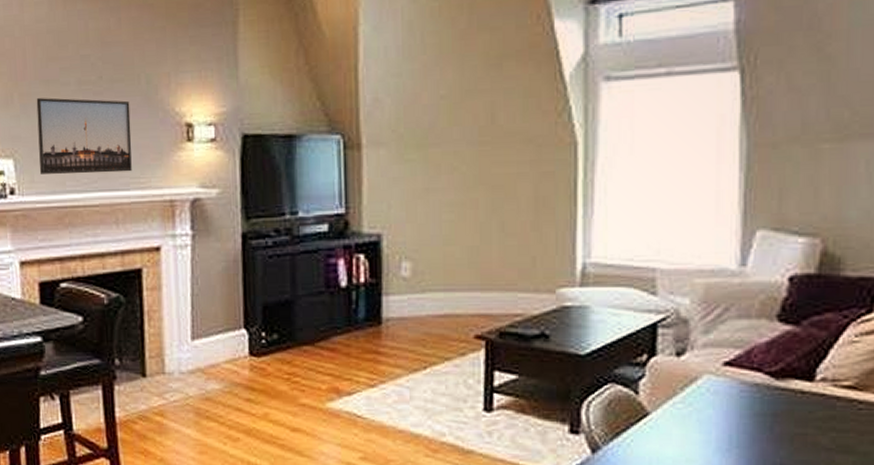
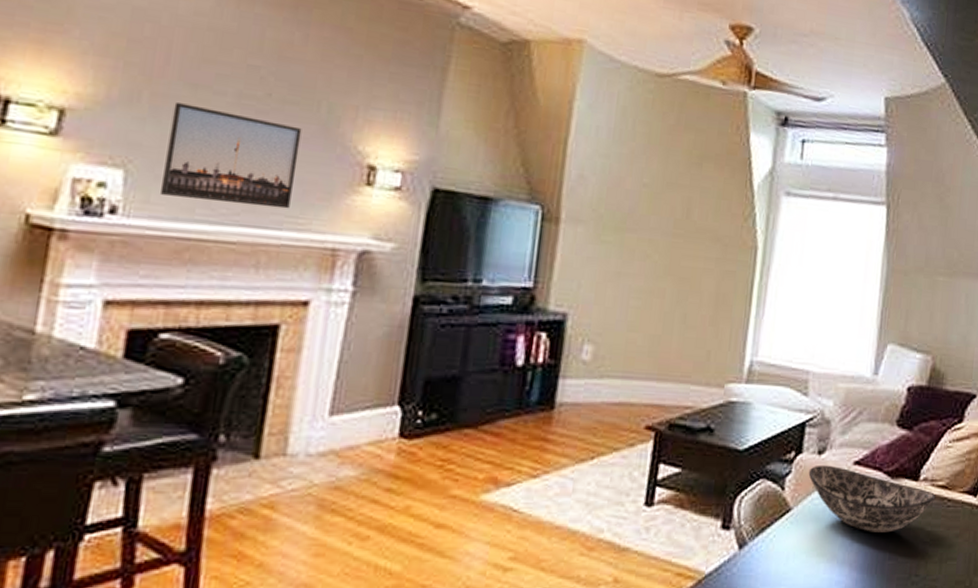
bowl: none [666,367,840,438] -> present [808,464,936,533]

